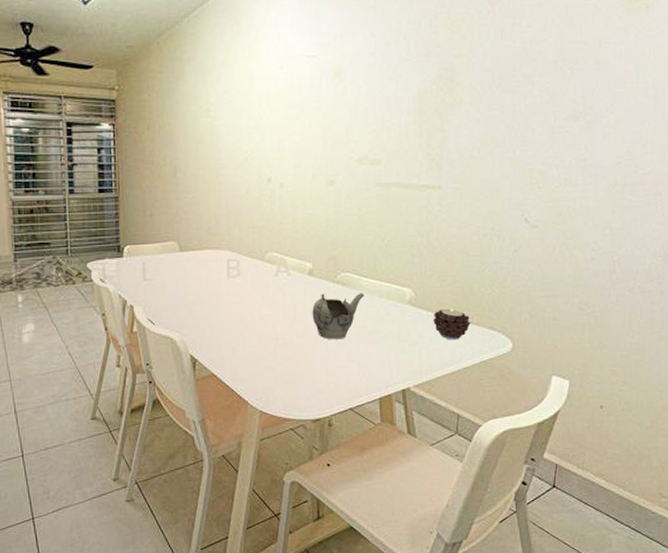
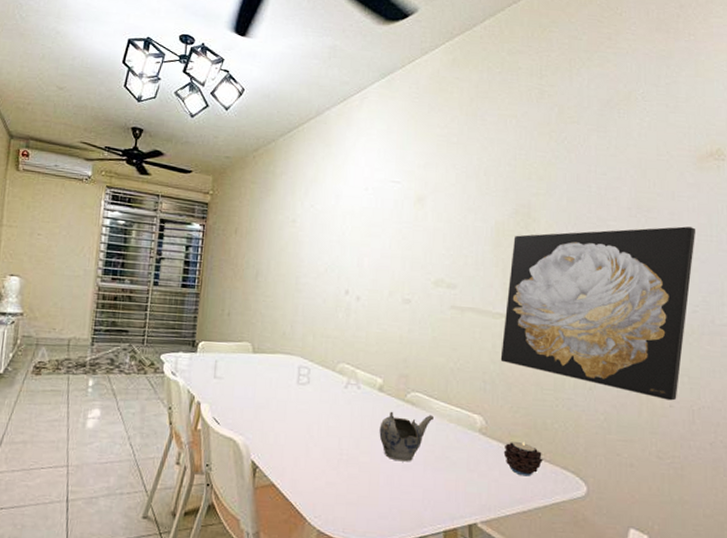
wall art: none [427,75,623,254] -> present [500,226,696,401]

